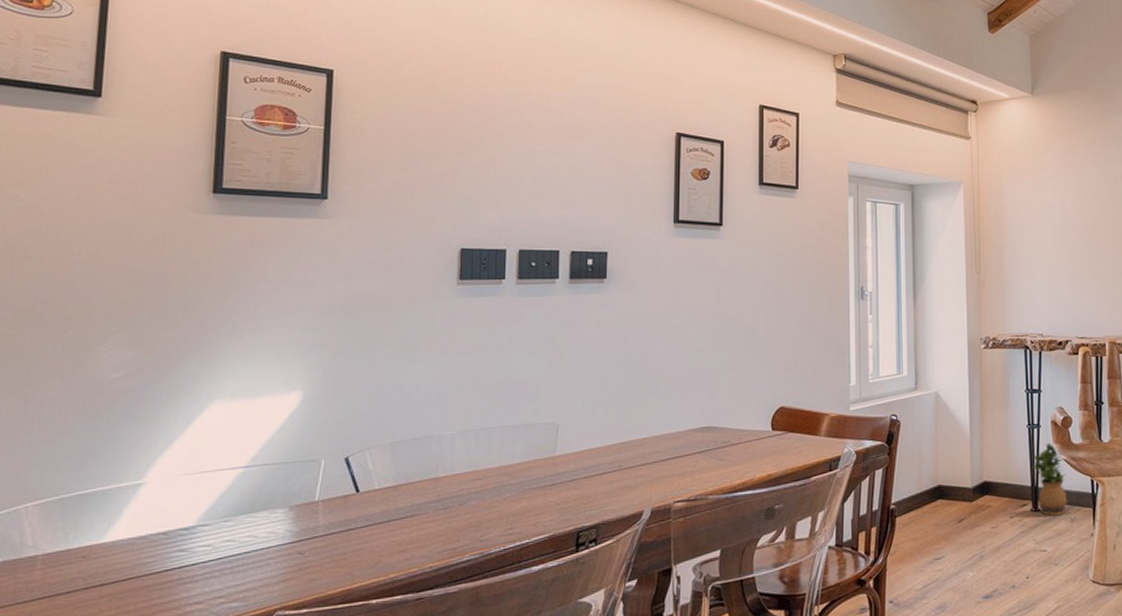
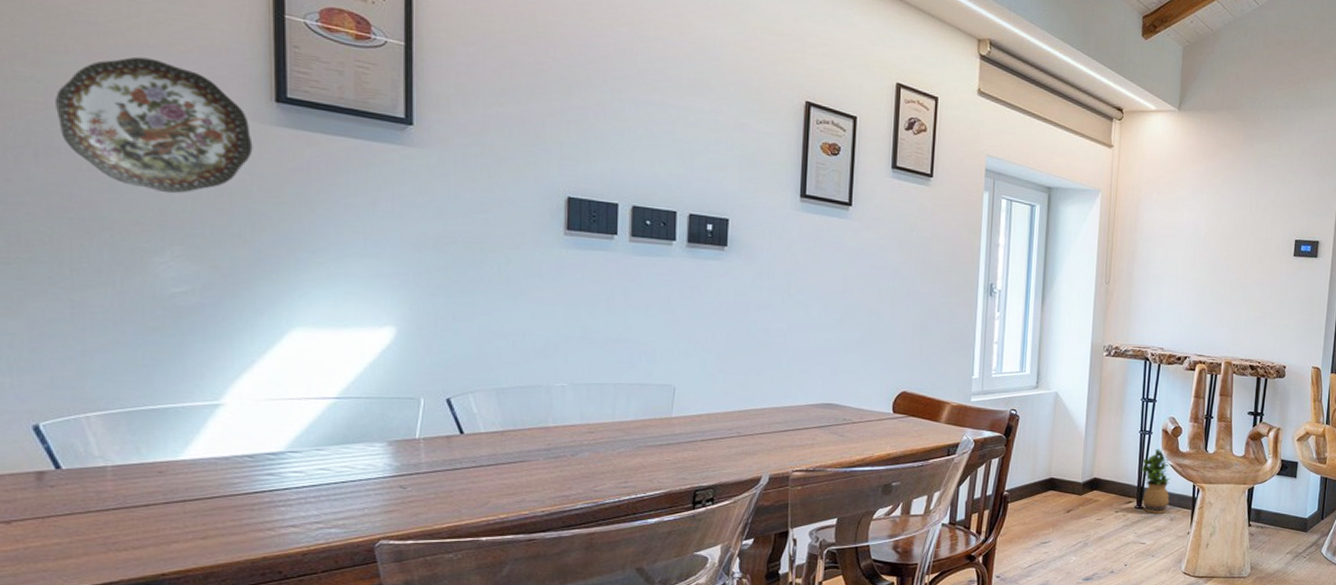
decorative plate: none [32,168,191,287] -> present [56,56,253,194]

